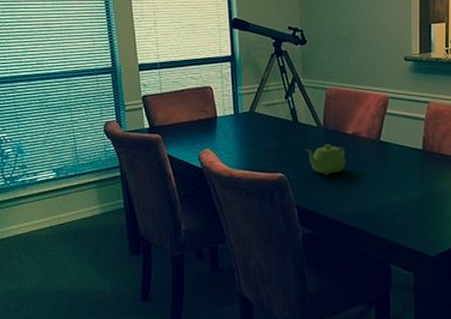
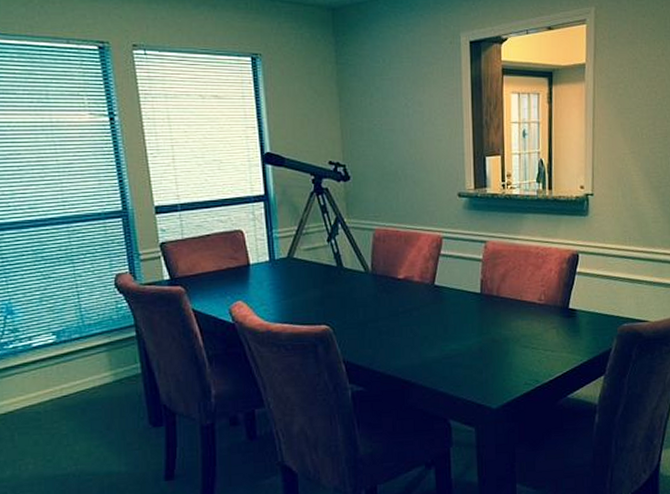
teapot: present [306,143,346,175] -> none [352,290,398,326]

